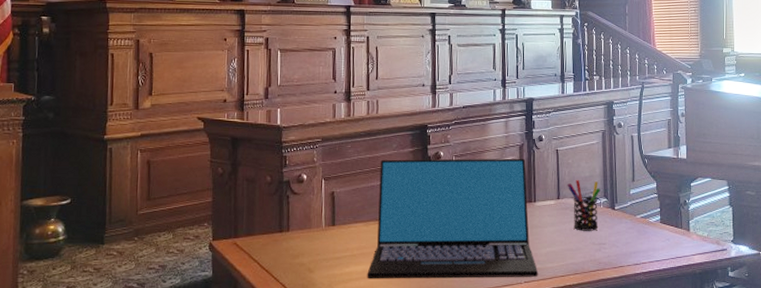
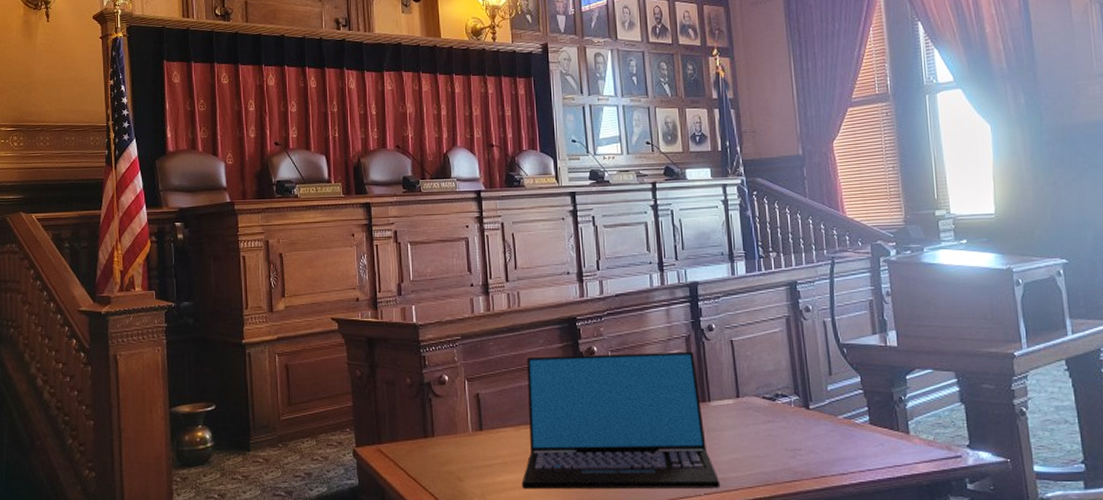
pen holder: present [567,179,600,231] -> none [747,374,791,435]

